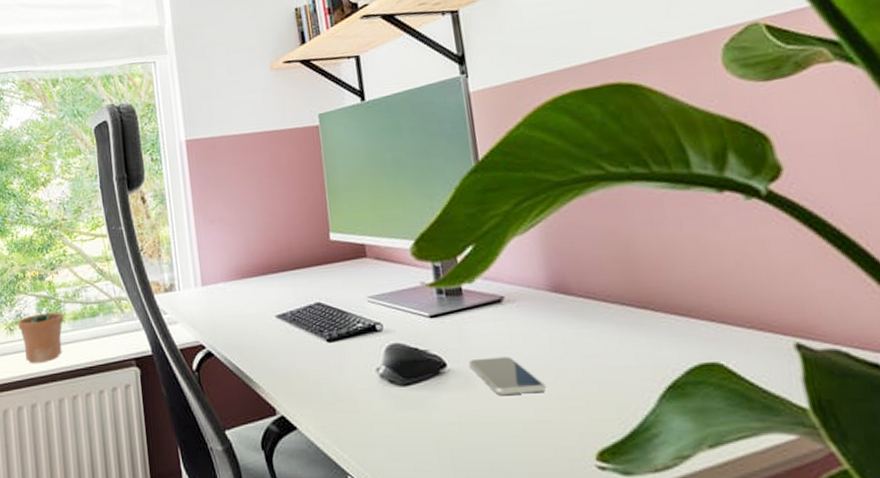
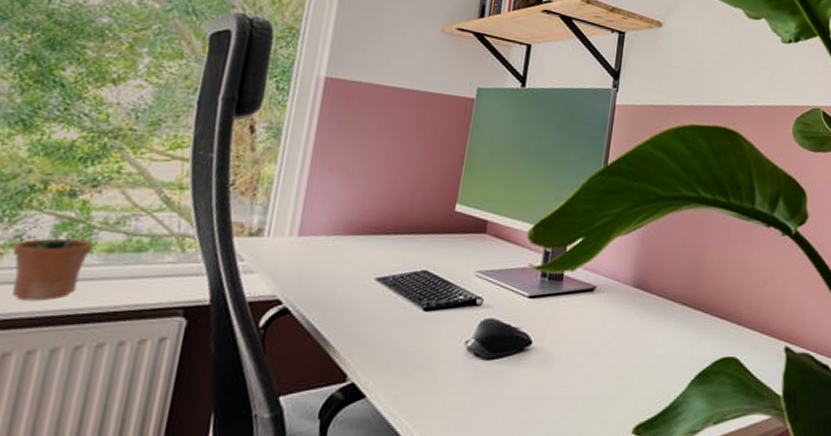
smartphone: present [468,356,546,395] -> none [551,339,609,374]

